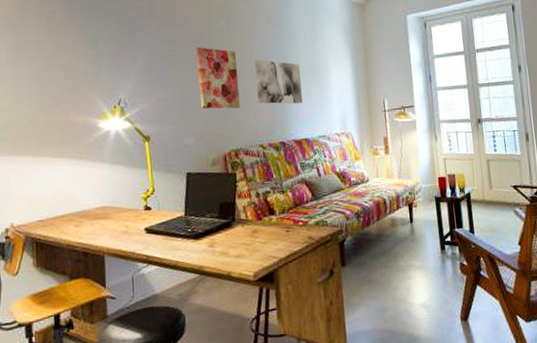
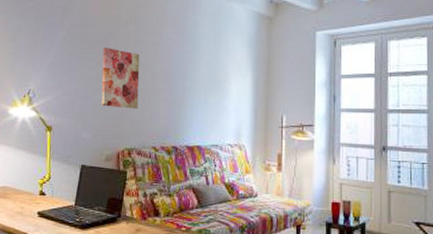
wall art: present [254,59,302,104] -> none [155,64,200,111]

